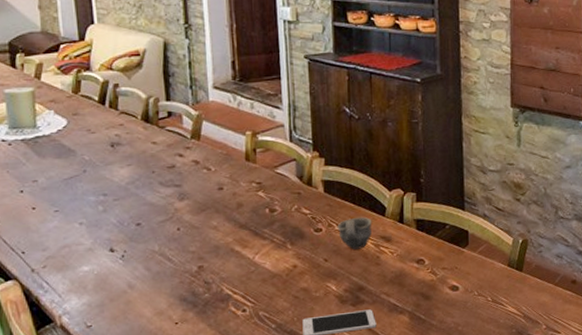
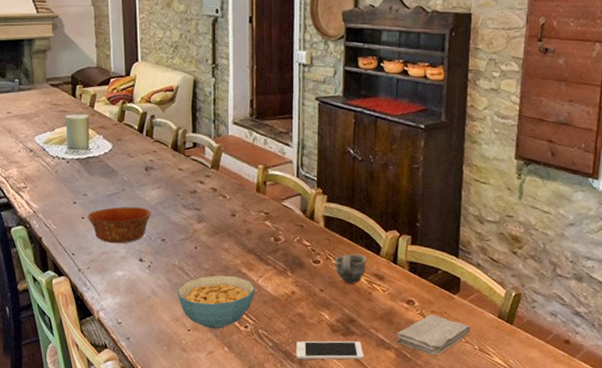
bowl: none [39,189,122,235] -> present [87,207,152,244]
cereal bowl: none [159,256,252,318] -> present [178,275,255,330]
washcloth: none [409,271,483,313] -> present [396,314,471,355]

